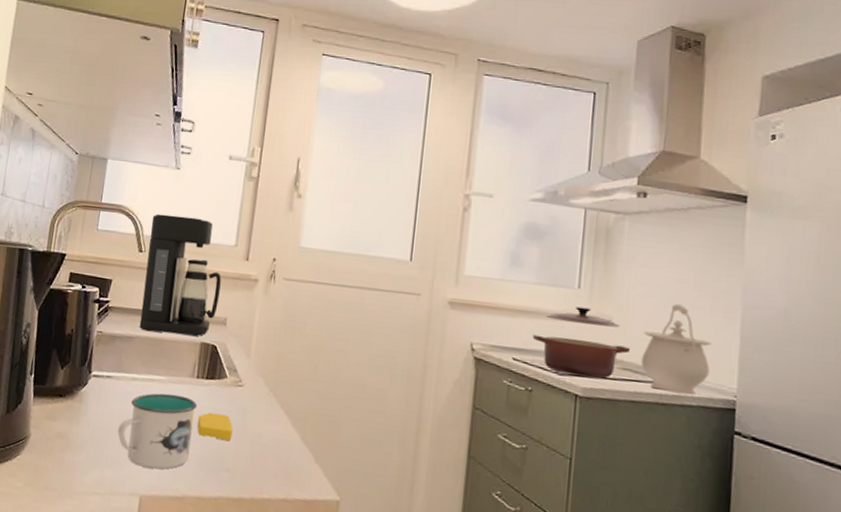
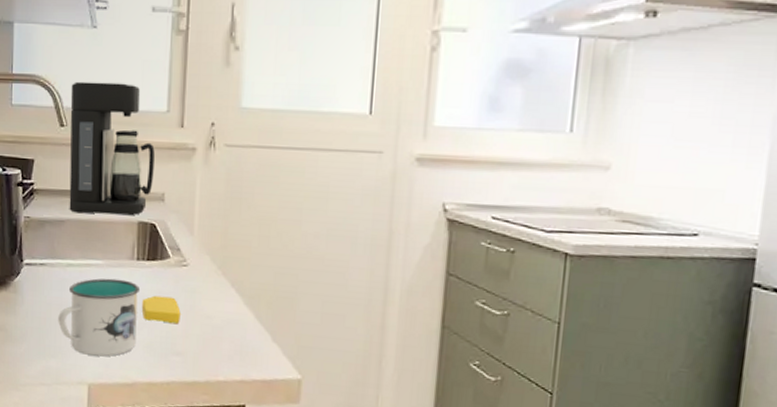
saucepan: present [532,306,631,379] -> none [515,153,633,234]
teapot: present [641,304,712,396] -> none [644,142,731,246]

